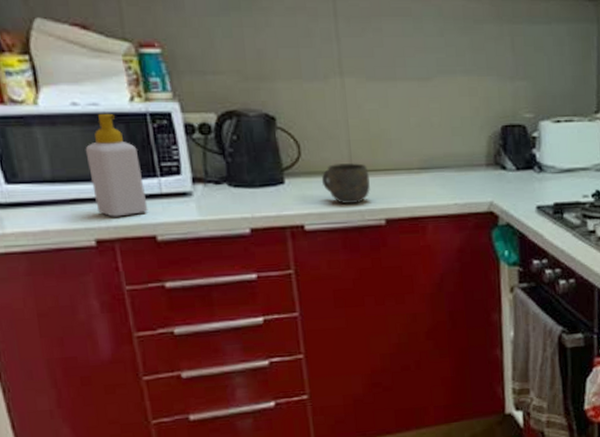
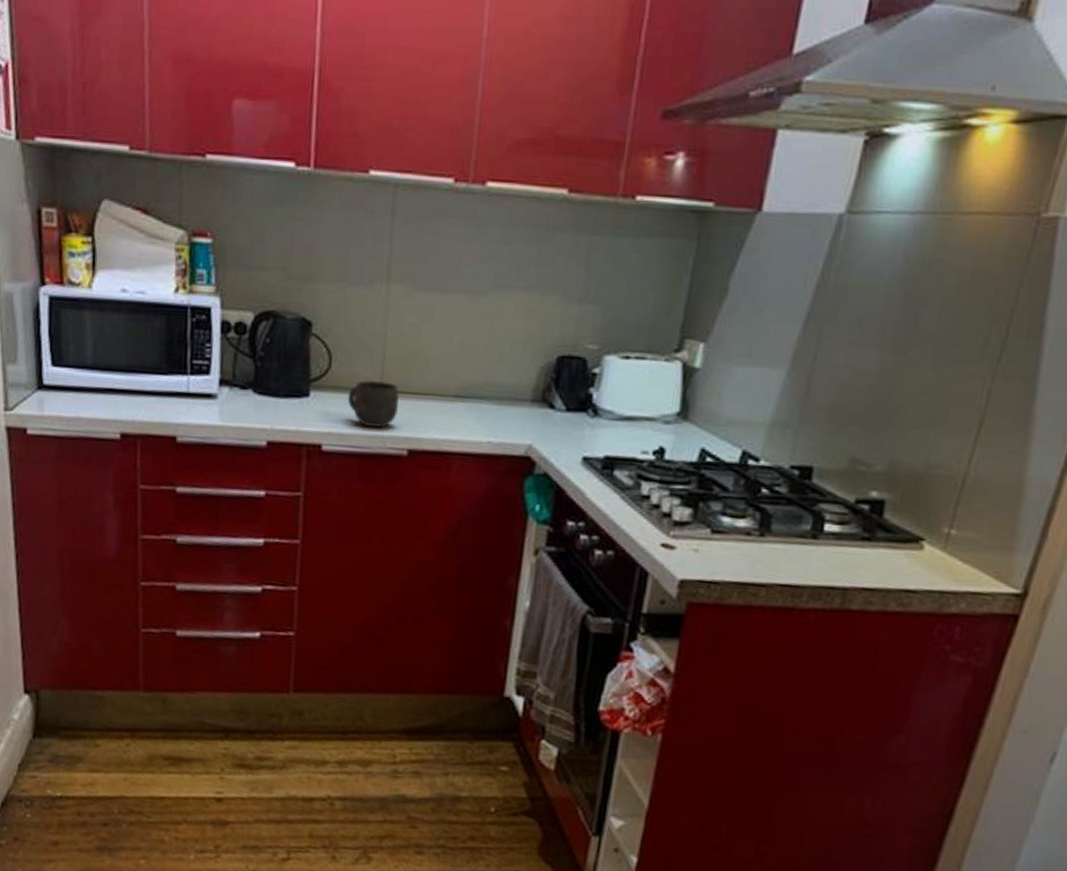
soap bottle: present [85,113,148,217] -> none [126,302,174,412]

